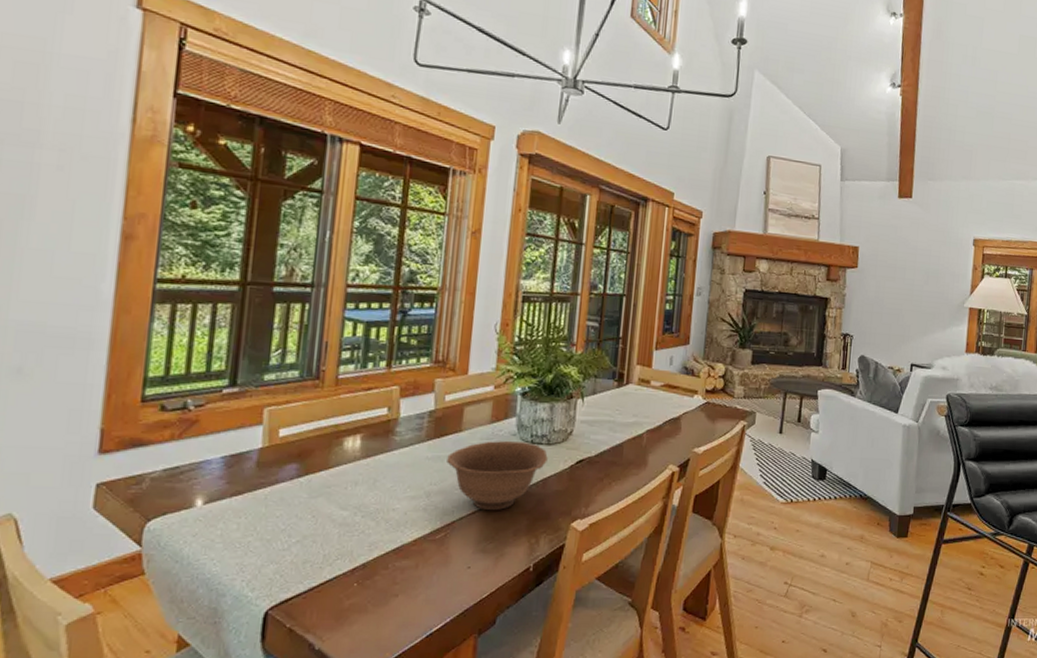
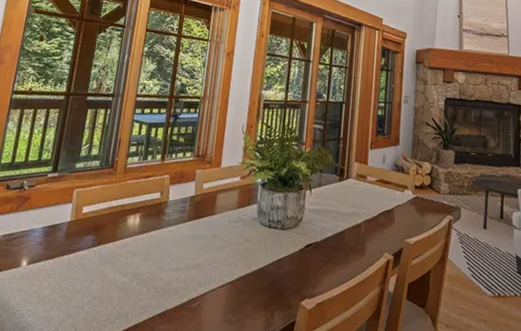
bowl: present [447,441,548,511] -> none [202,223,282,286]

